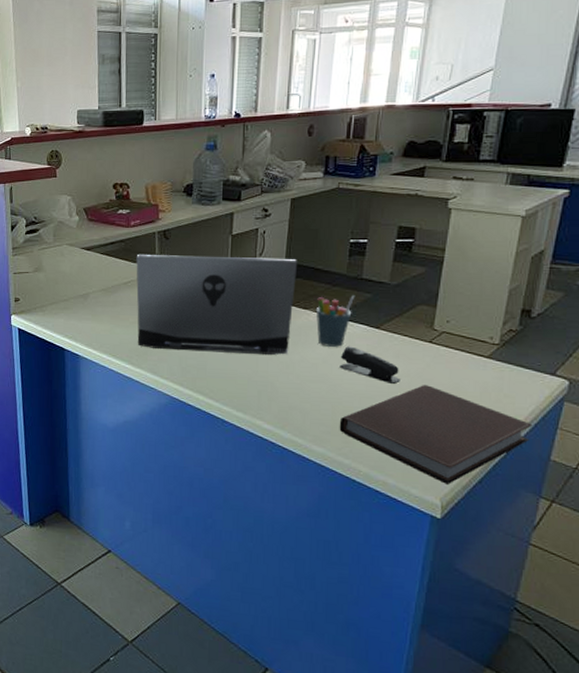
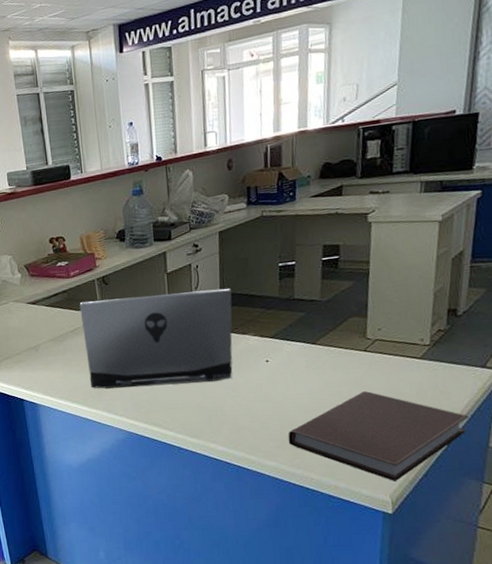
pen holder: present [315,295,355,347] -> none [254,316,290,367]
stapler: present [340,346,400,384] -> none [282,364,341,394]

